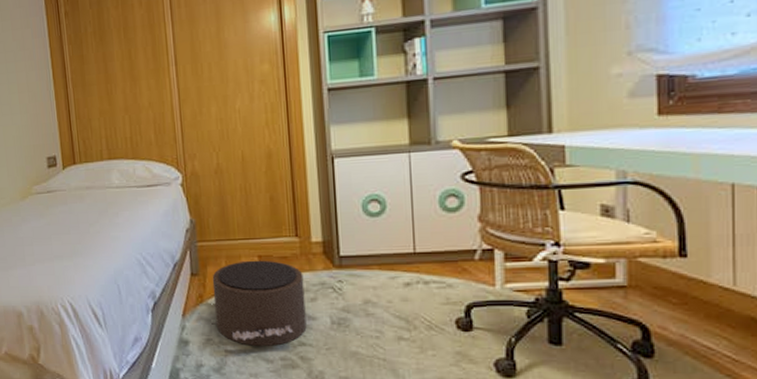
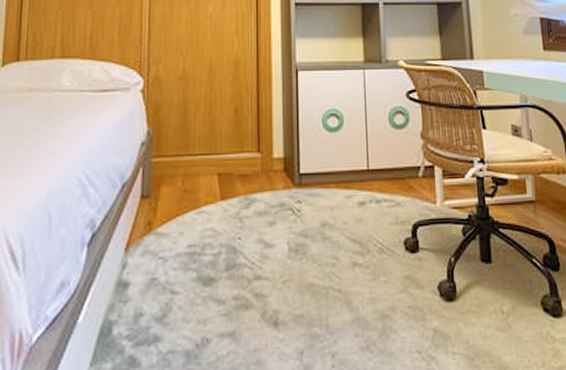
pouf: present [212,260,307,346] -> none [163,178,264,284]

